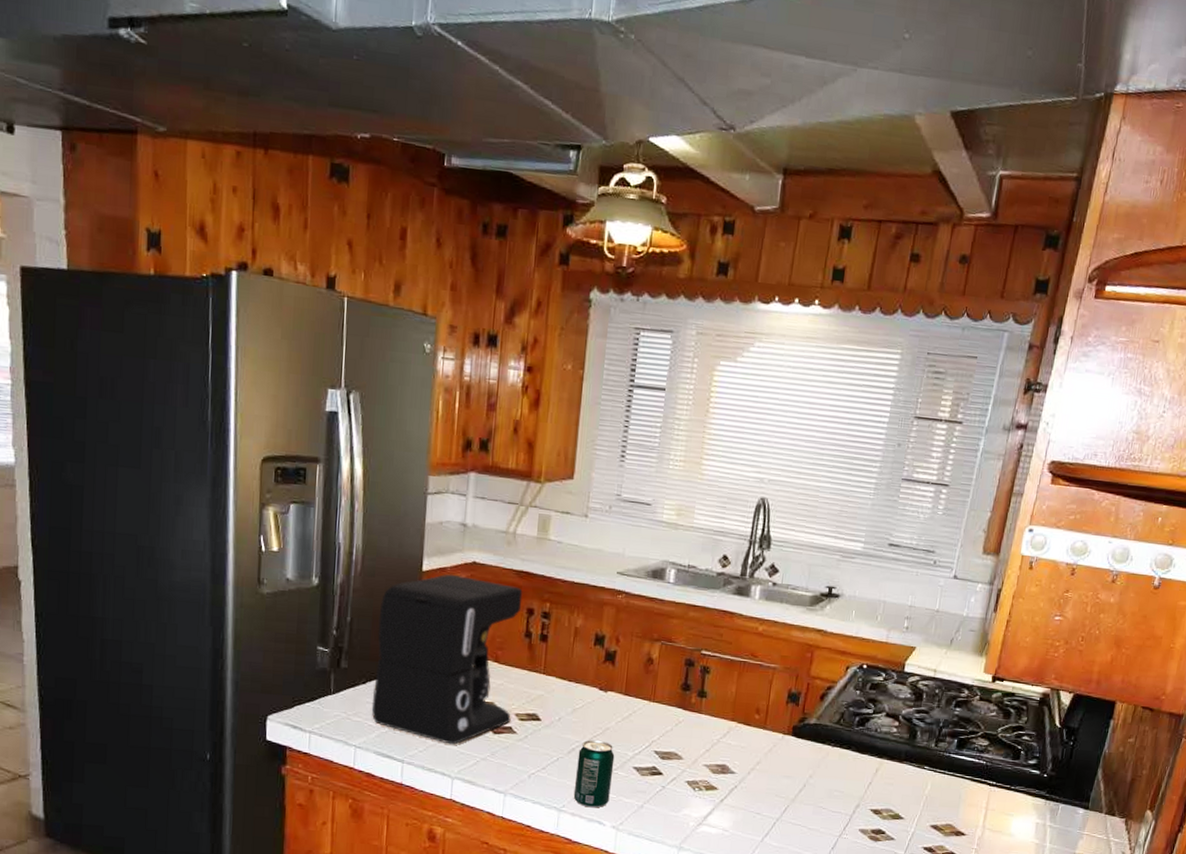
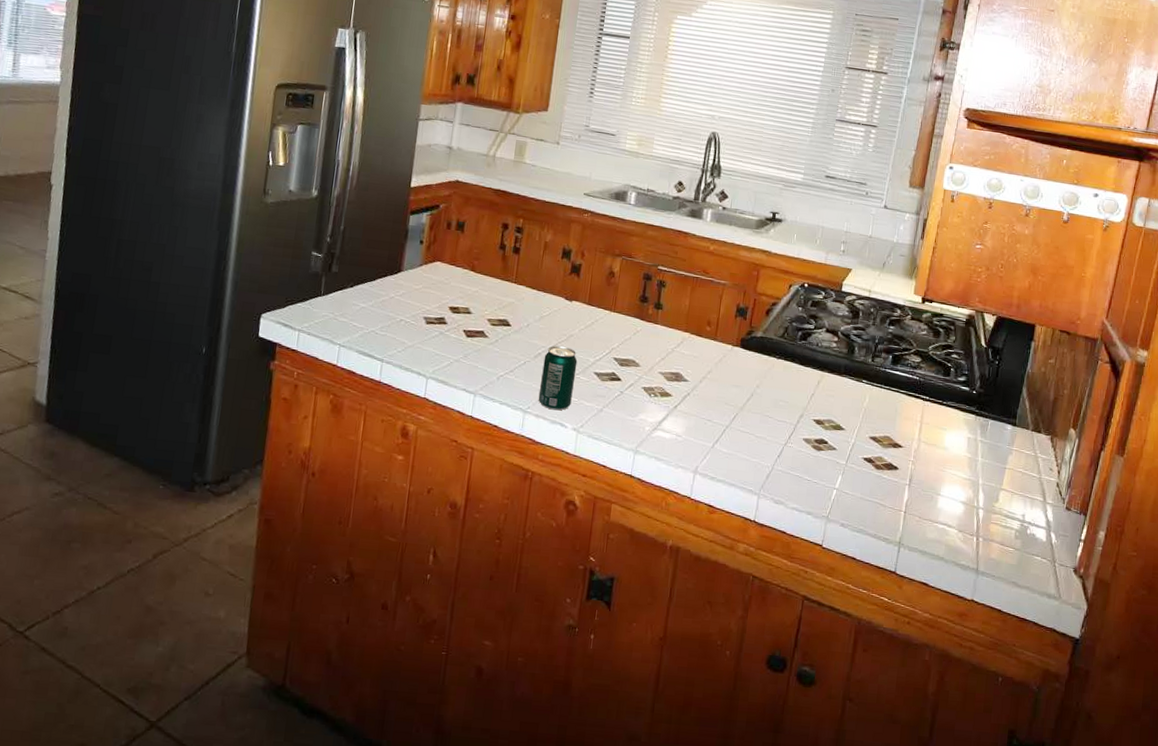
coffee maker: present [371,574,523,745] -> none [357,190,499,346]

